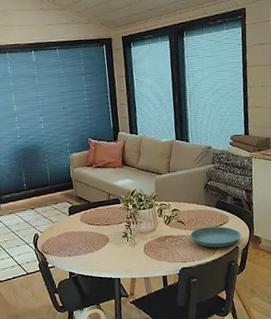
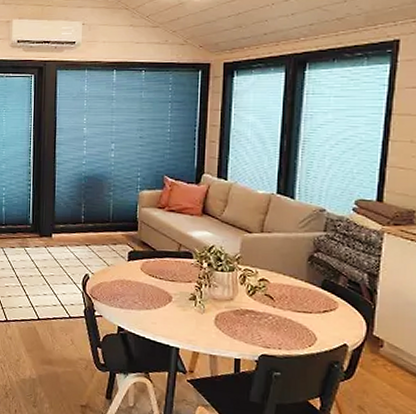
saucer: present [190,226,241,248] -> none [279,309,354,342]

